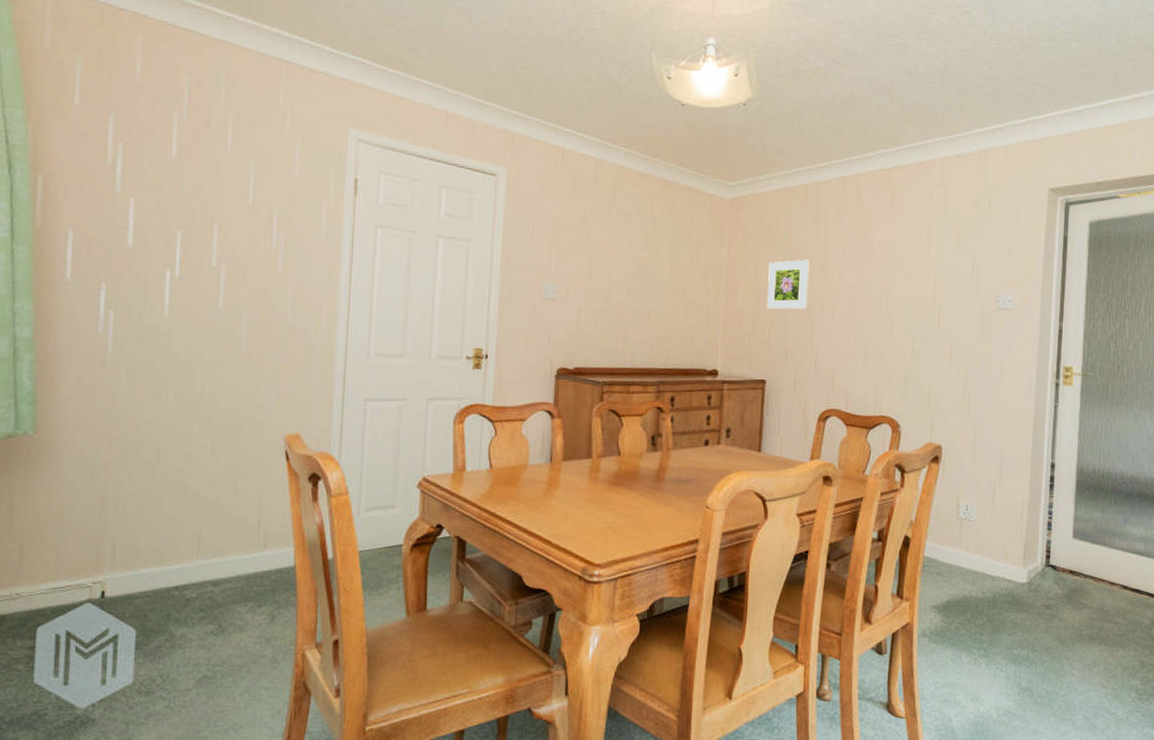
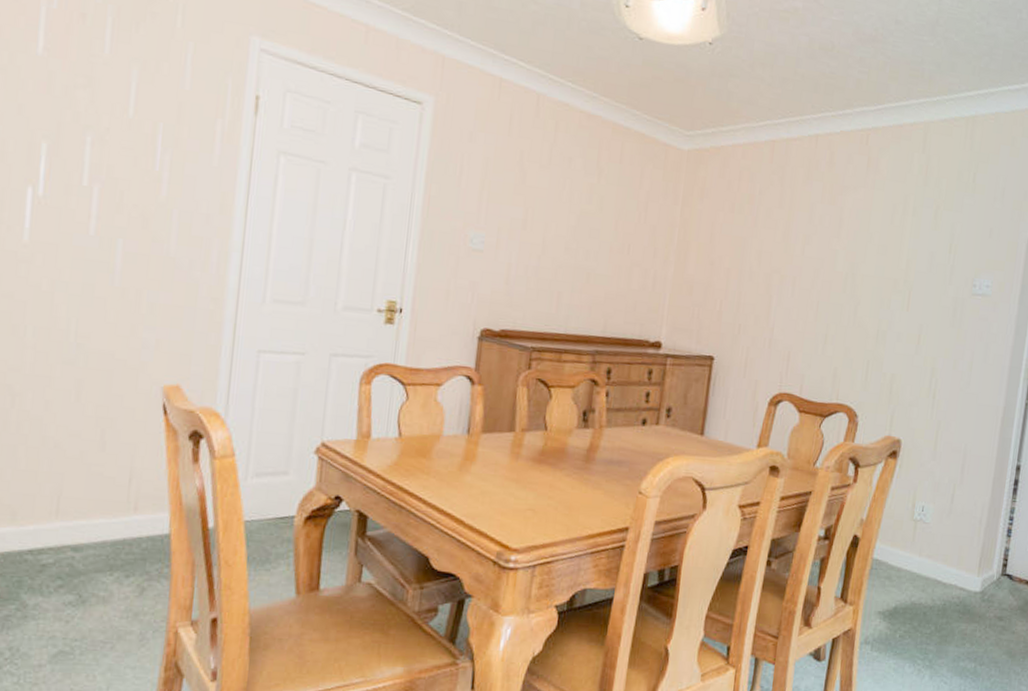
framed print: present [767,259,810,310] -> none [720,225,772,281]

